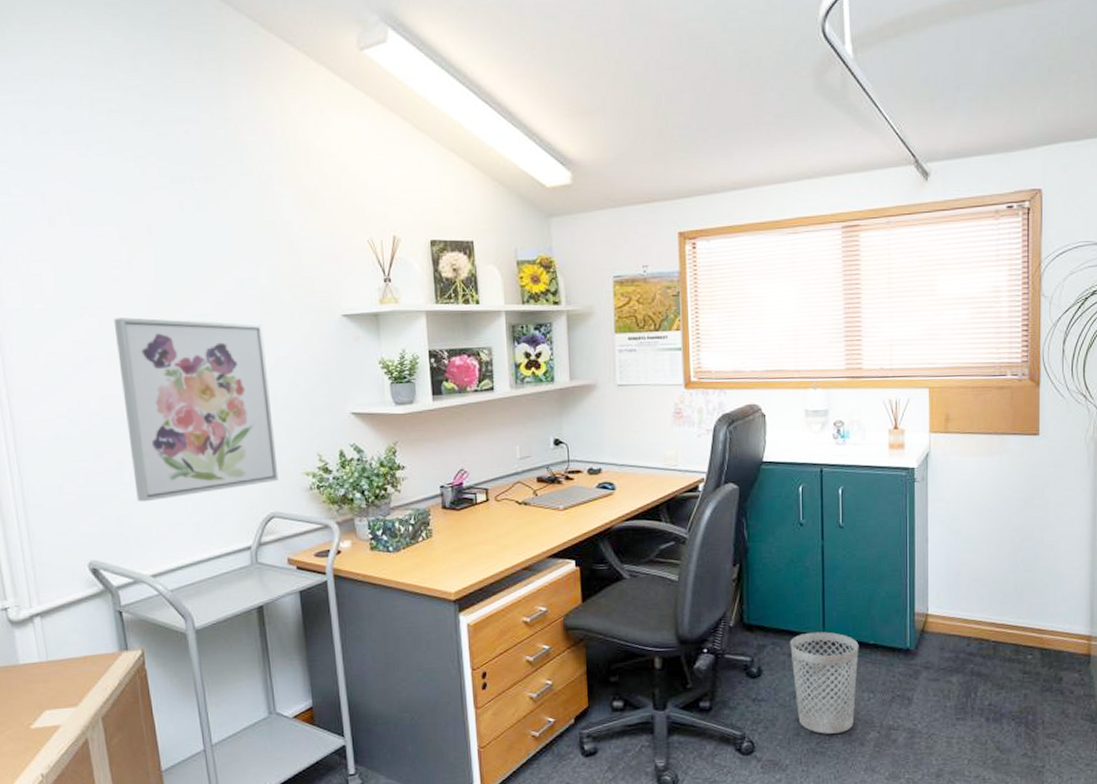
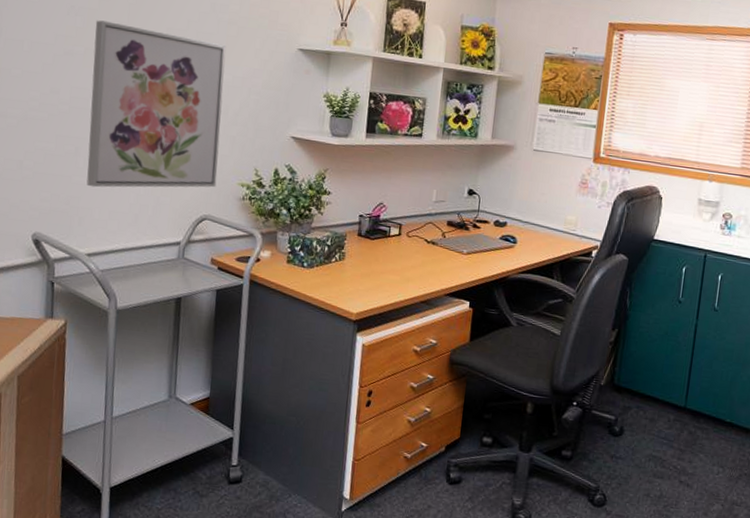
wastebasket: present [790,631,859,734] -> none [650,402,716,501]

